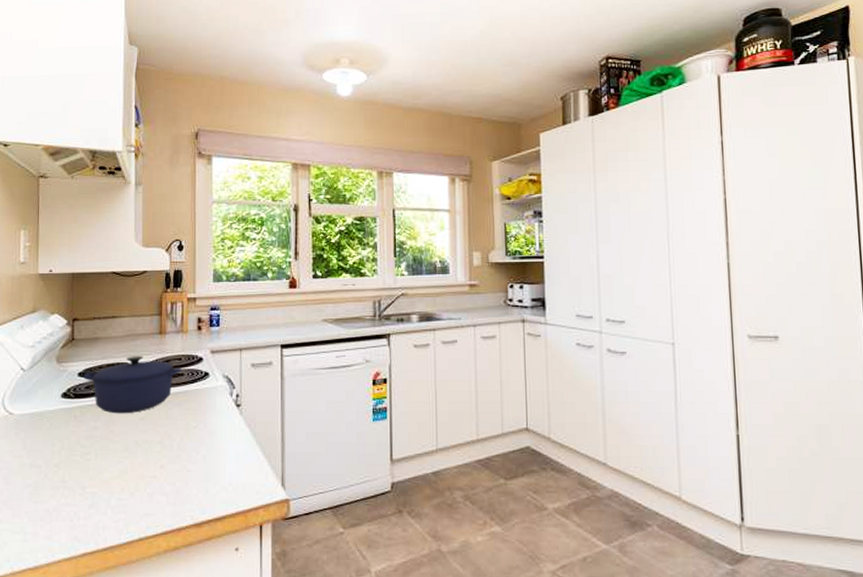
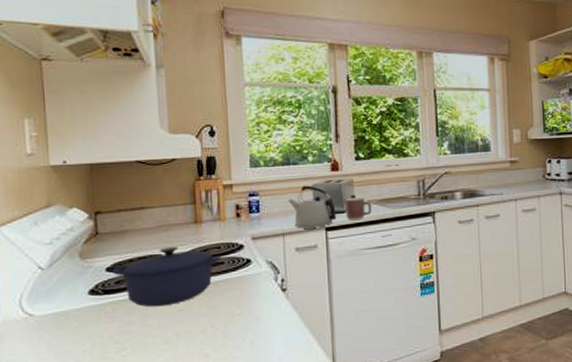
kettle: none [247,301,292,346] -> present [288,185,336,229]
toaster: none [270,296,312,331] -> present [312,178,356,214]
mug: none [301,316,327,339] -> present [344,197,372,221]

